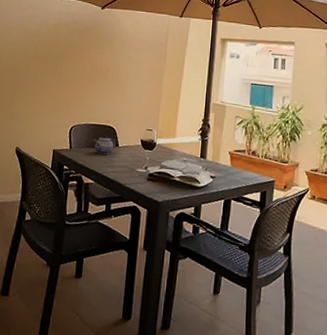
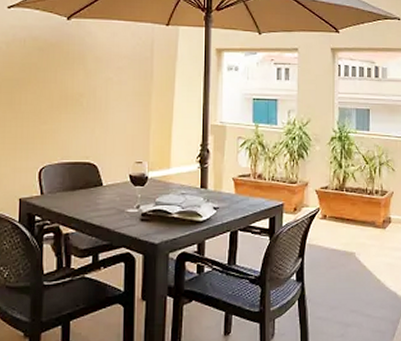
teapot: present [94,135,117,155] -> none [71,174,100,197]

